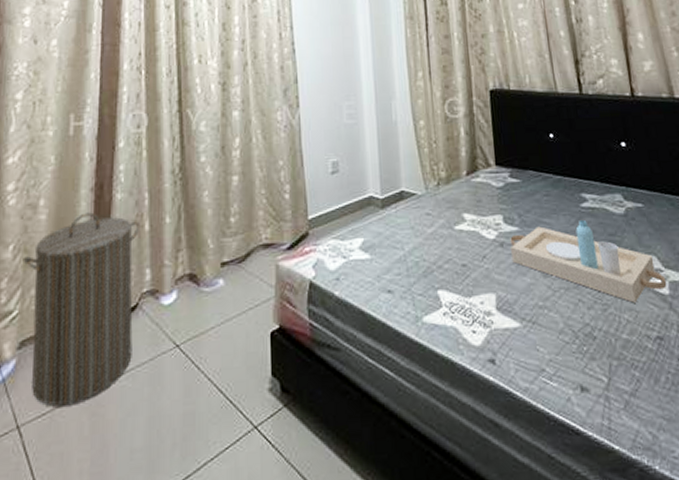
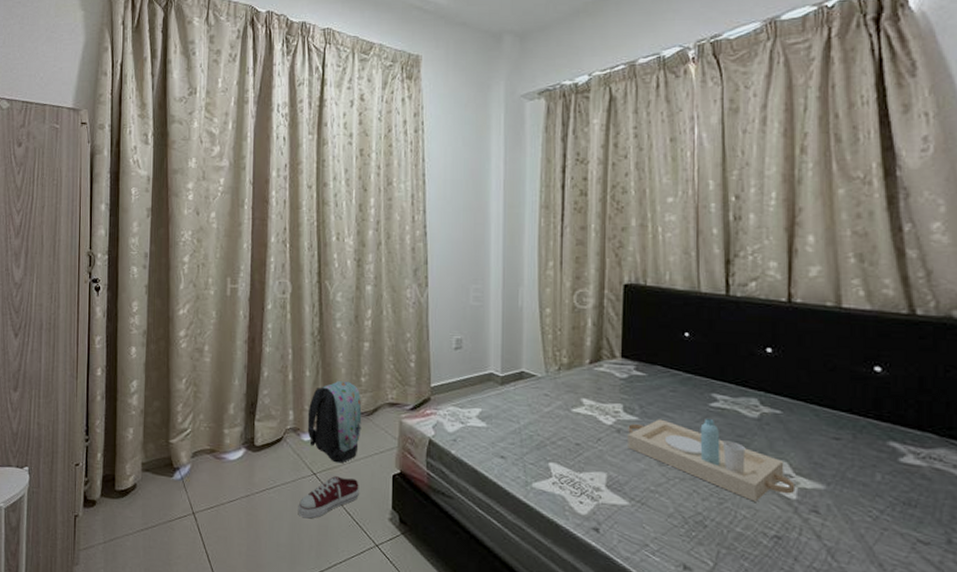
laundry hamper: present [22,212,139,407] -> none [193,360,284,504]
shoe: none [157,344,232,407] -> present [298,476,359,519]
backpack: none [168,224,233,328] -> present [307,381,362,463]

